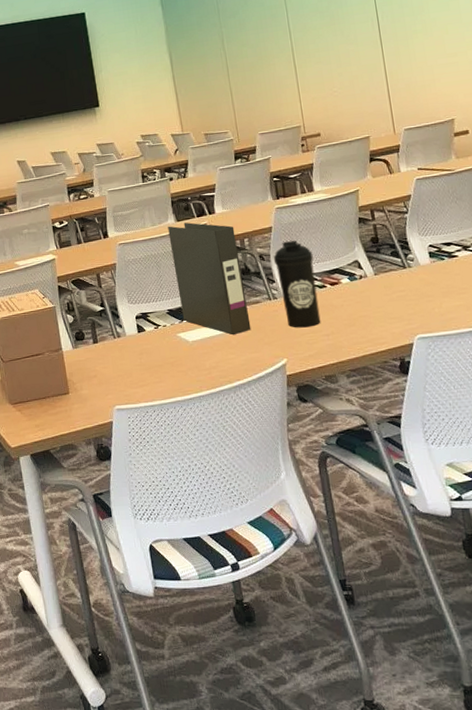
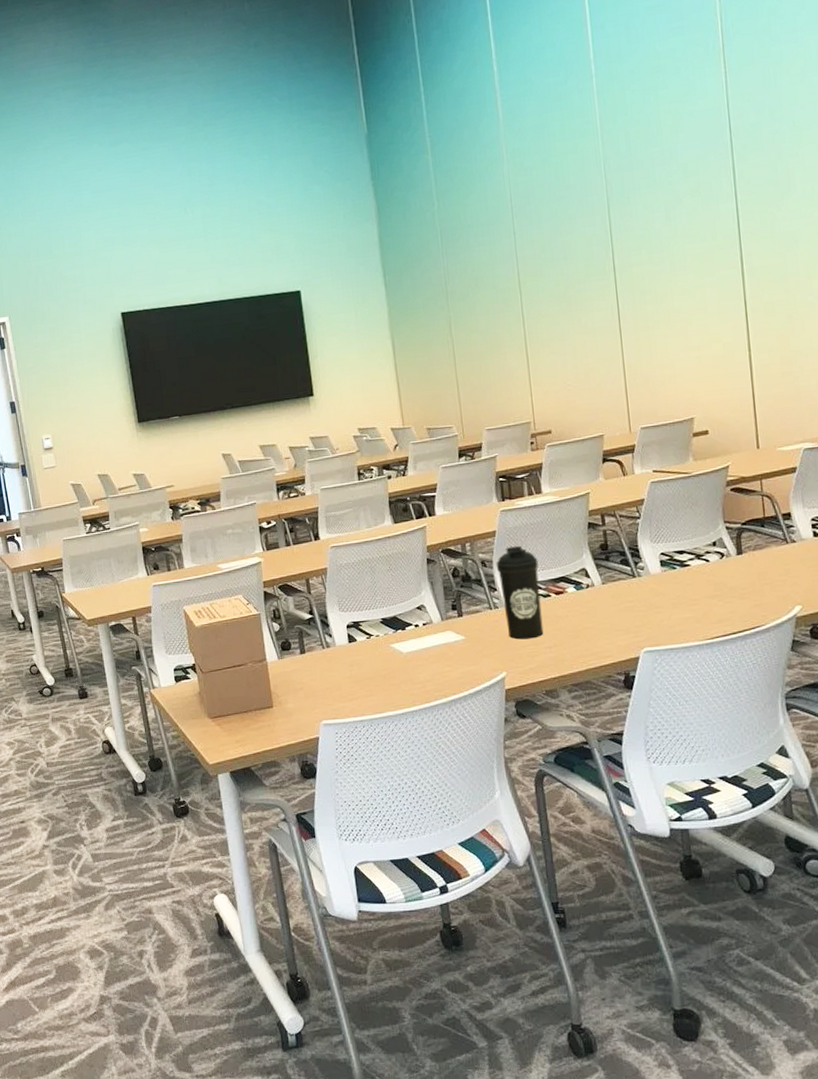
binder: present [168,222,251,334] -> none [384,524,470,646]

